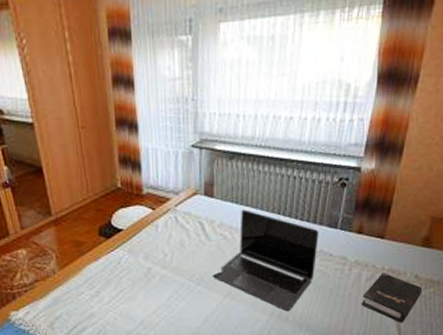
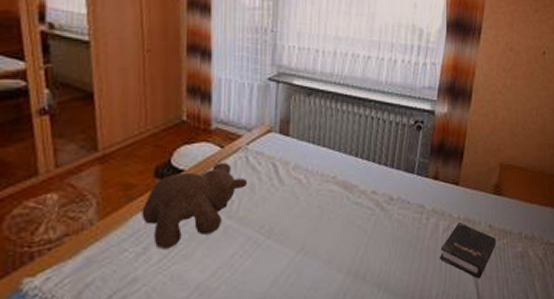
teddy bear: none [91,222,179,293] -> present [142,162,248,249]
laptop: present [213,209,319,312] -> none [285,150,396,269]

